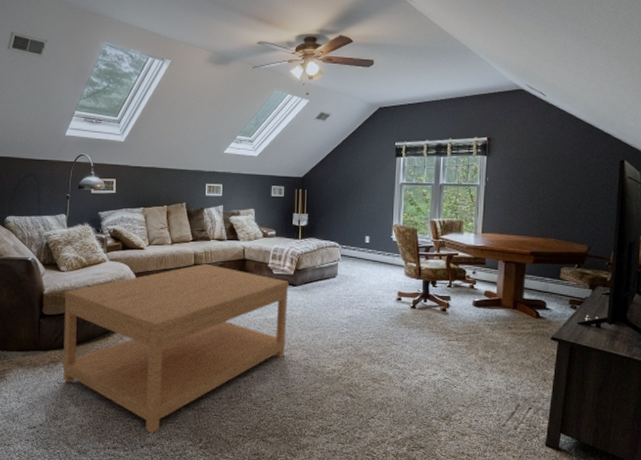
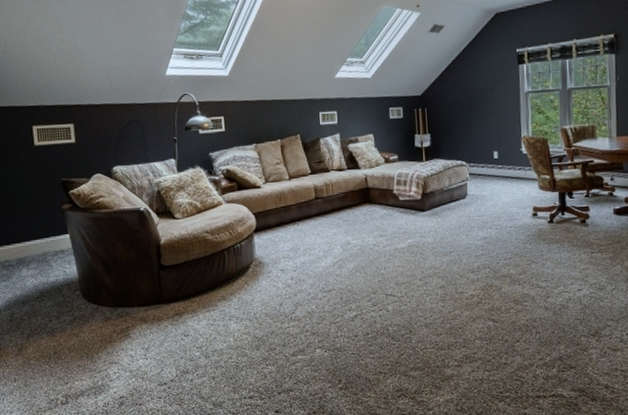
coffee table: present [62,263,289,433] -> none [182,196,420,379]

